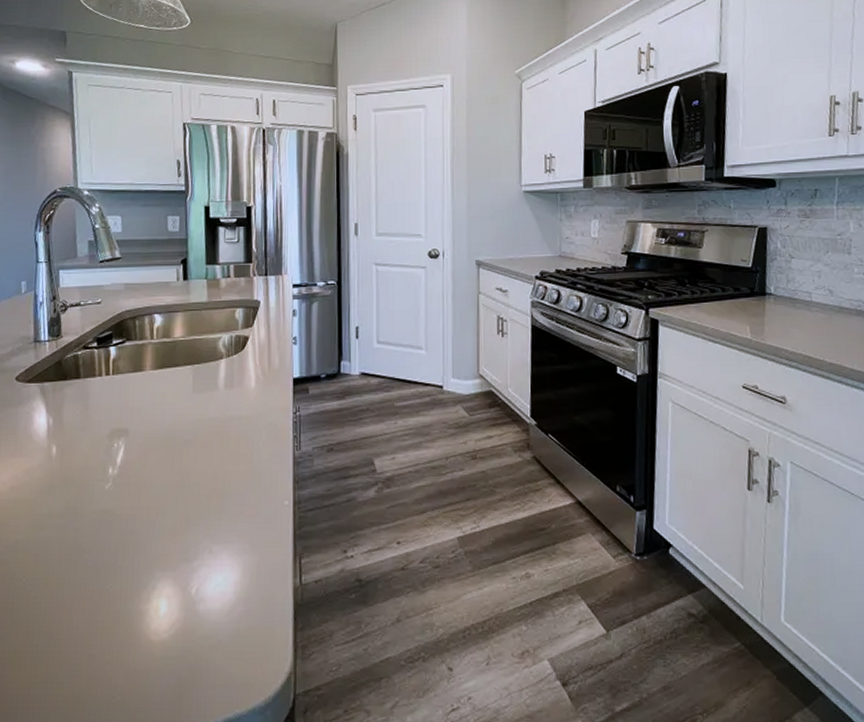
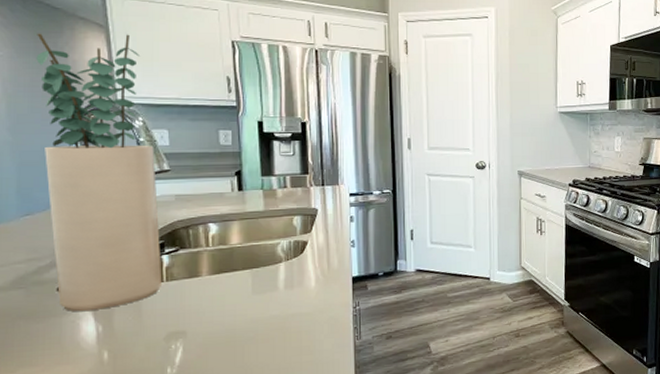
vase: none [11,120,109,403] -> present [36,33,163,312]

